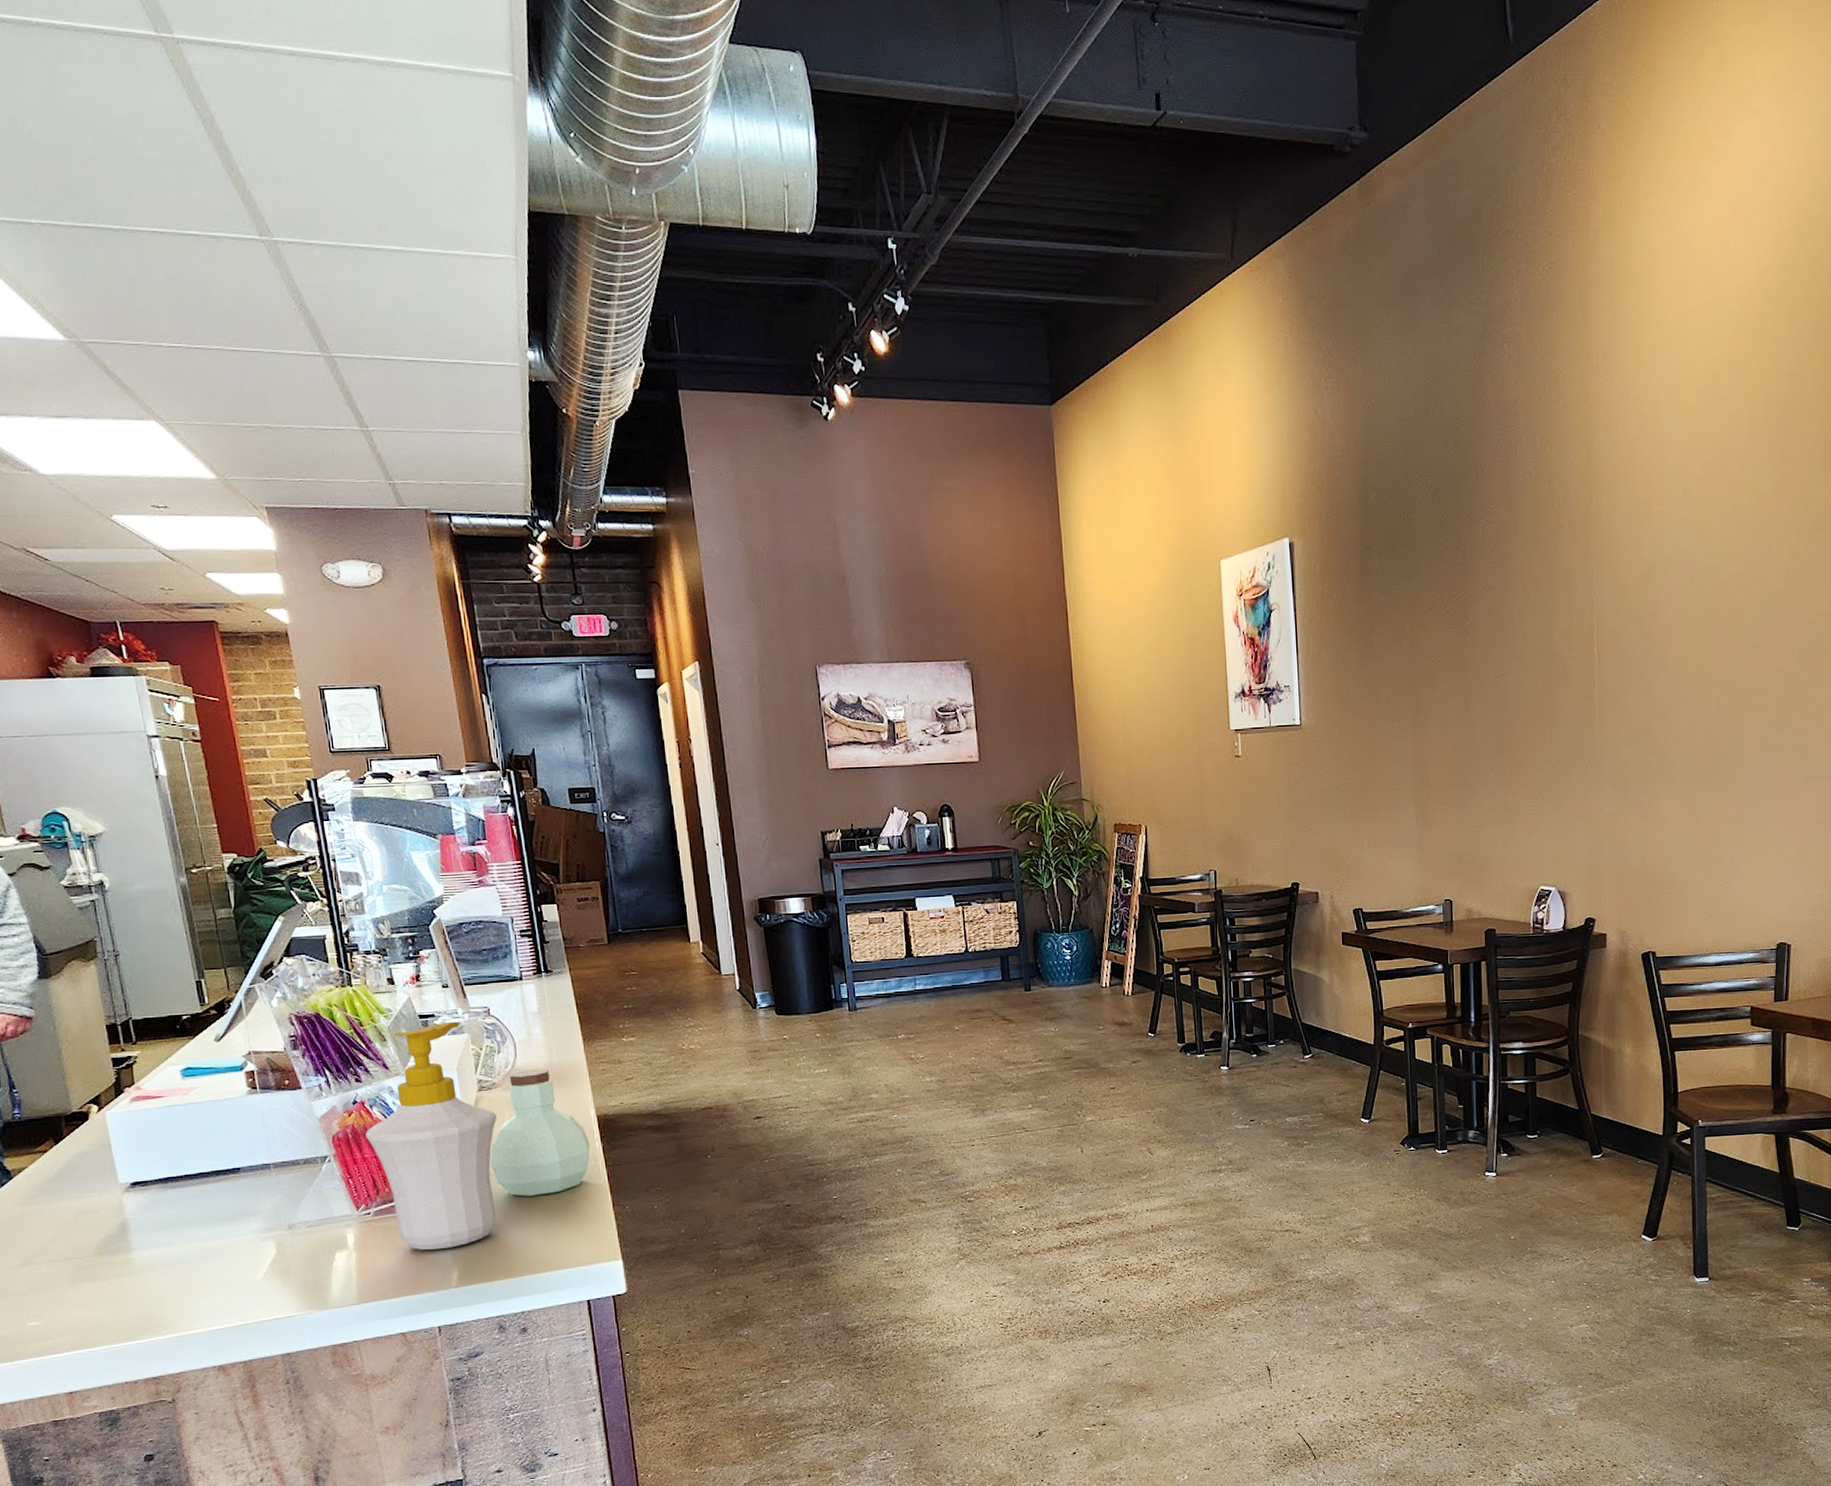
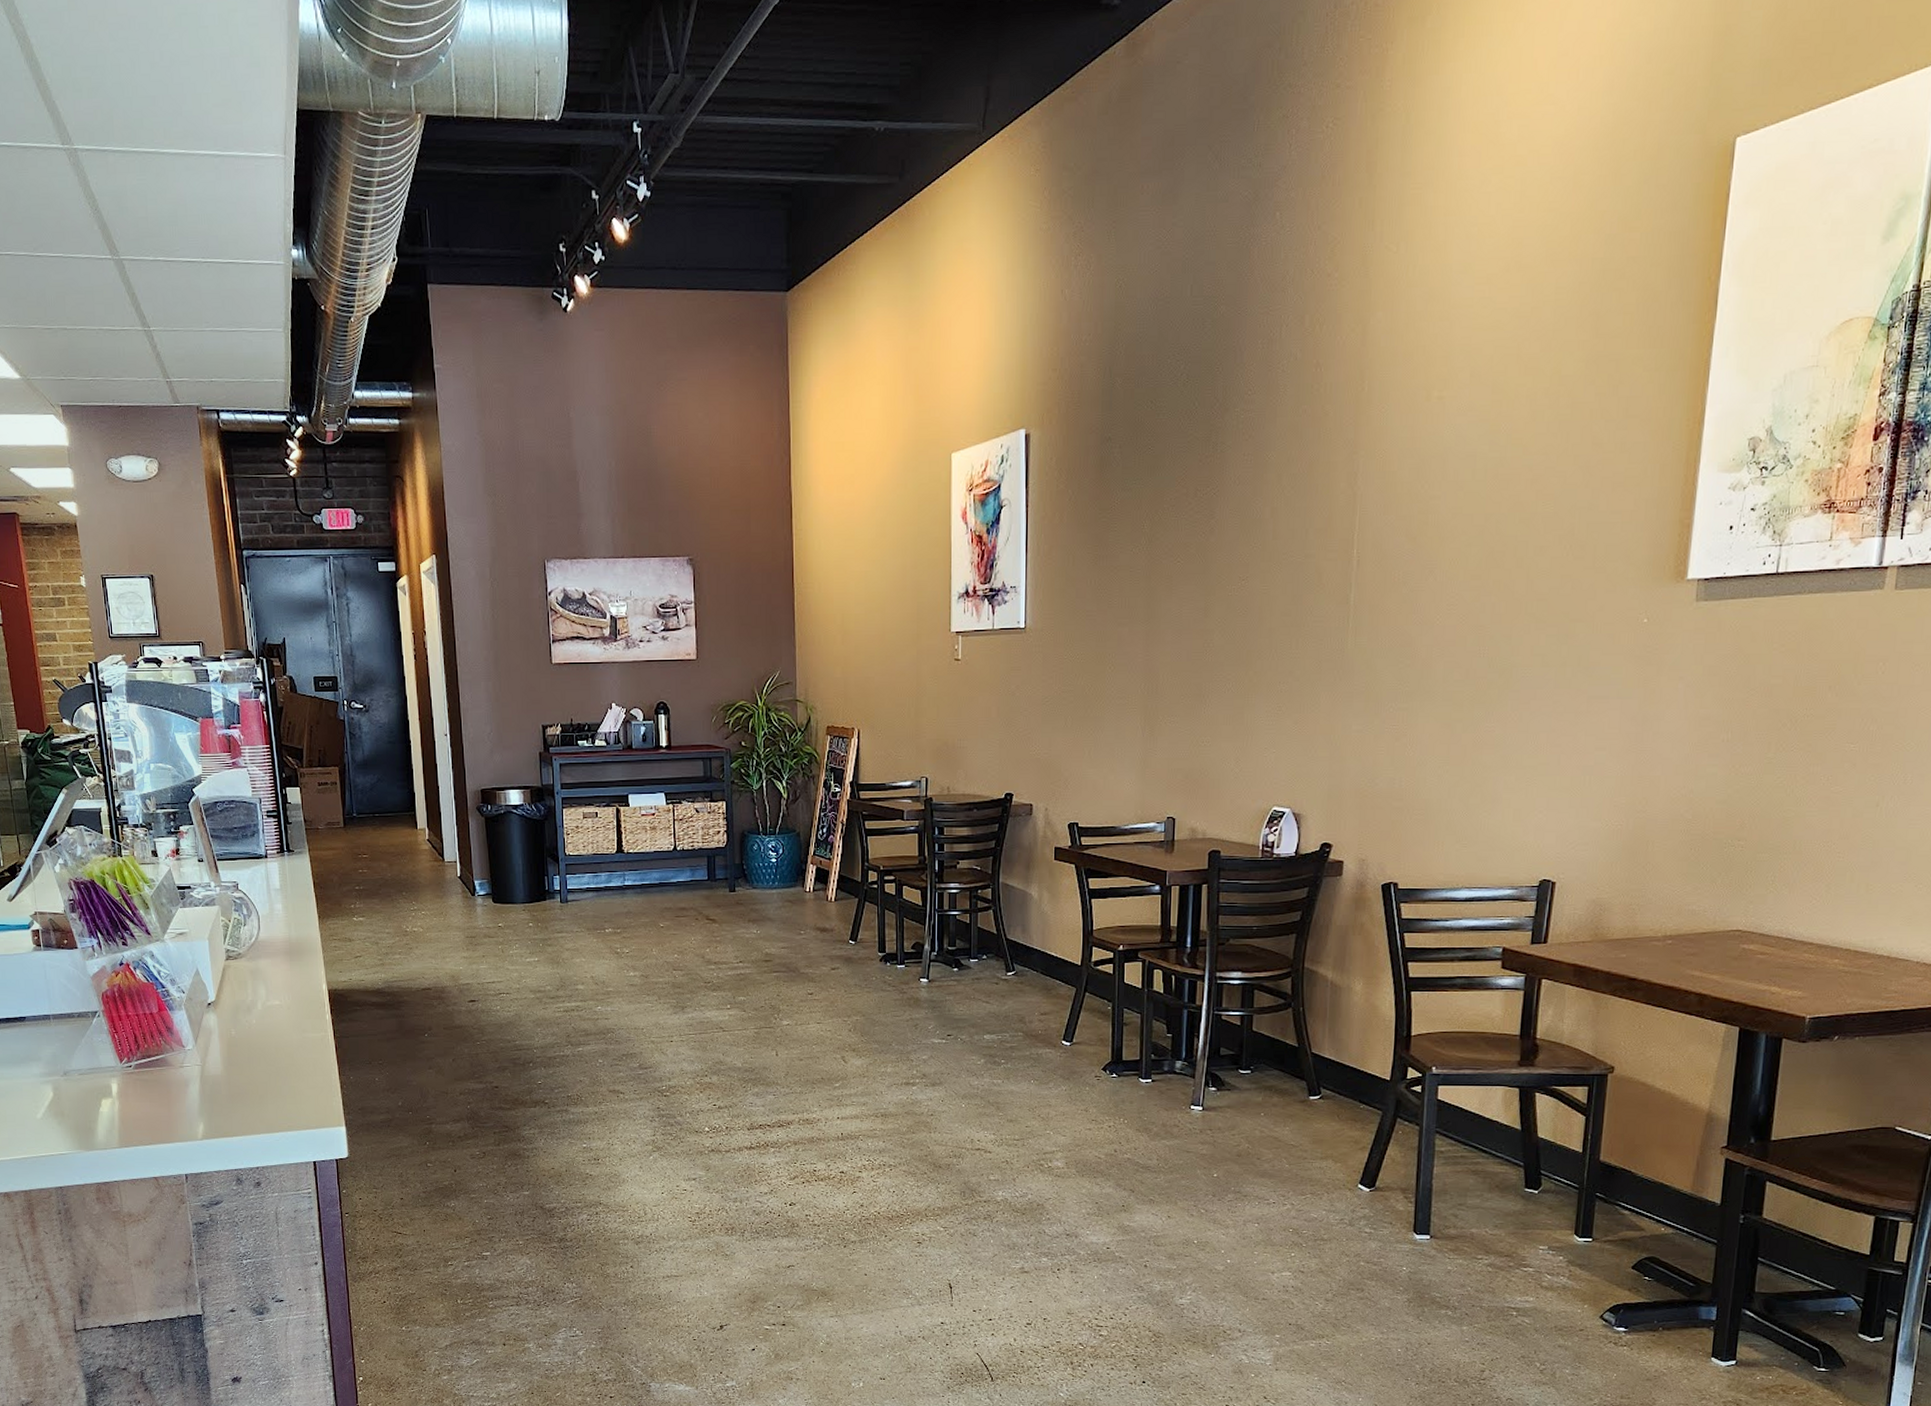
soap bottle: present [365,1021,497,1251] -> none [129,893,241,1104]
jar: present [490,1068,591,1196] -> none [233,942,321,1061]

